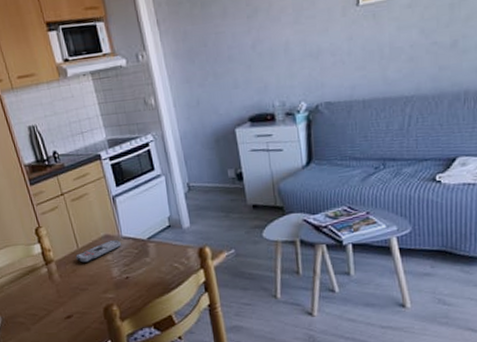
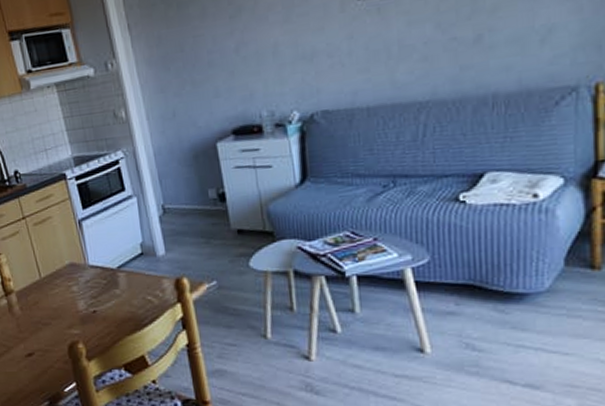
remote control: present [76,240,122,263] -> none [38,269,89,294]

